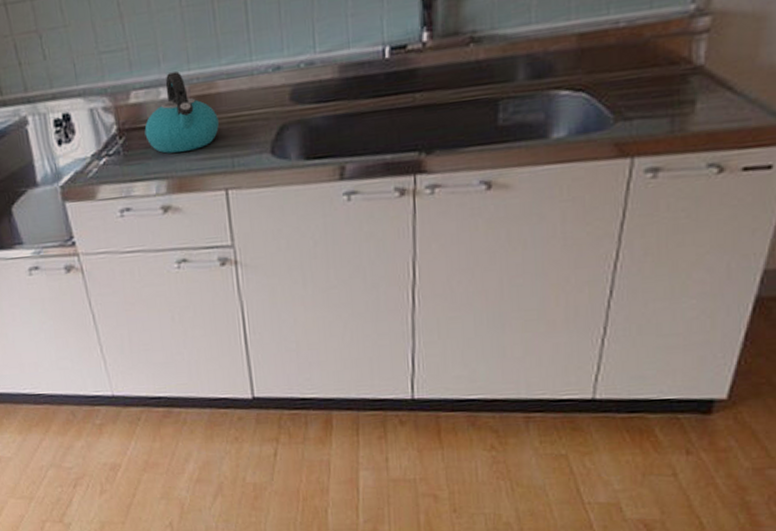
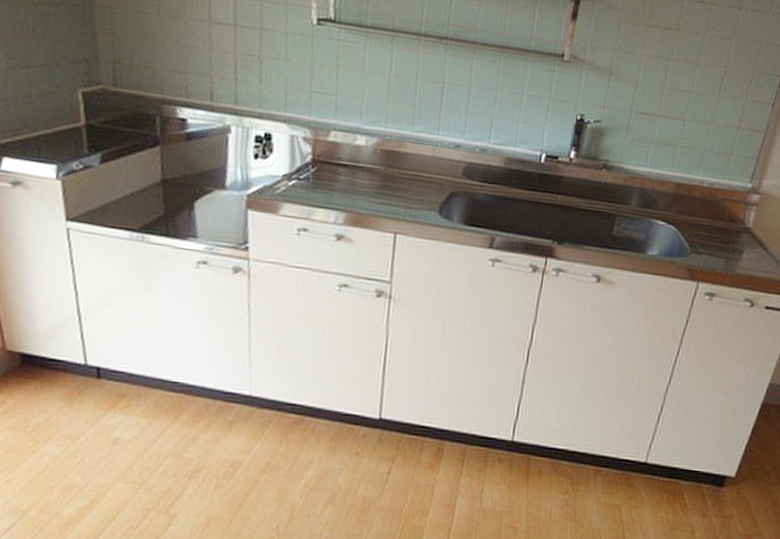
kettle: present [144,71,219,154] -> none [335,125,401,194]

